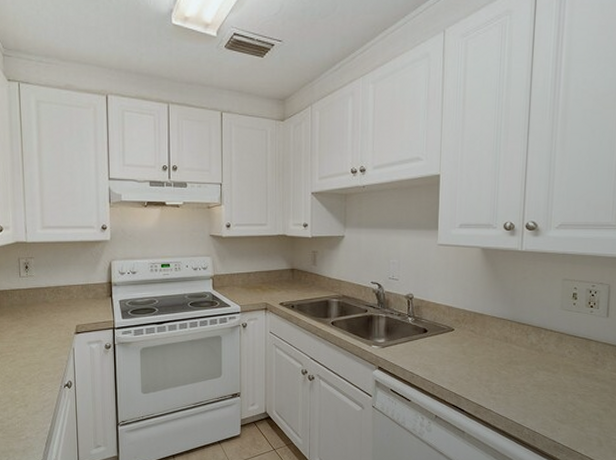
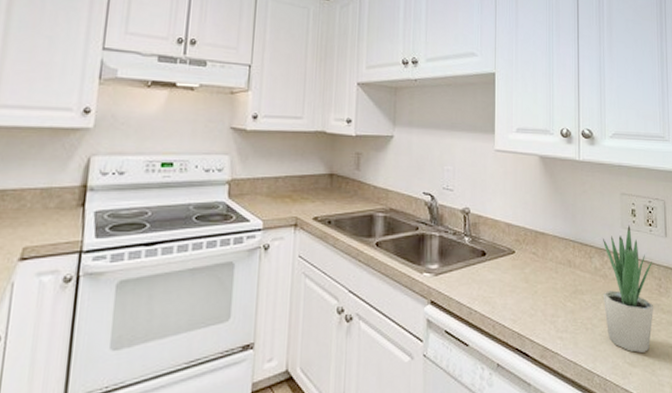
potted plant: none [537,307,590,414] -> present [602,225,653,354]

